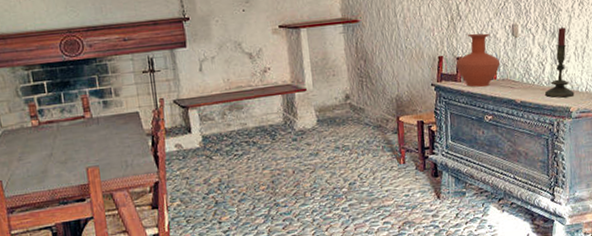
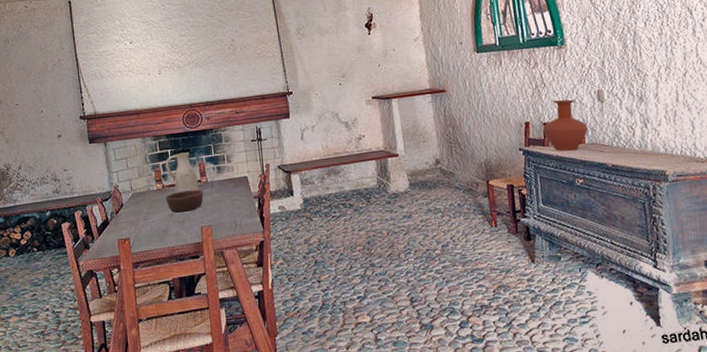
ceramic pitcher: none [41,84,83,131] -> present [165,152,199,193]
wooden bowl: none [43,126,89,152] -> present [165,189,204,213]
candle: present [544,25,575,98] -> none [636,90,670,161]

